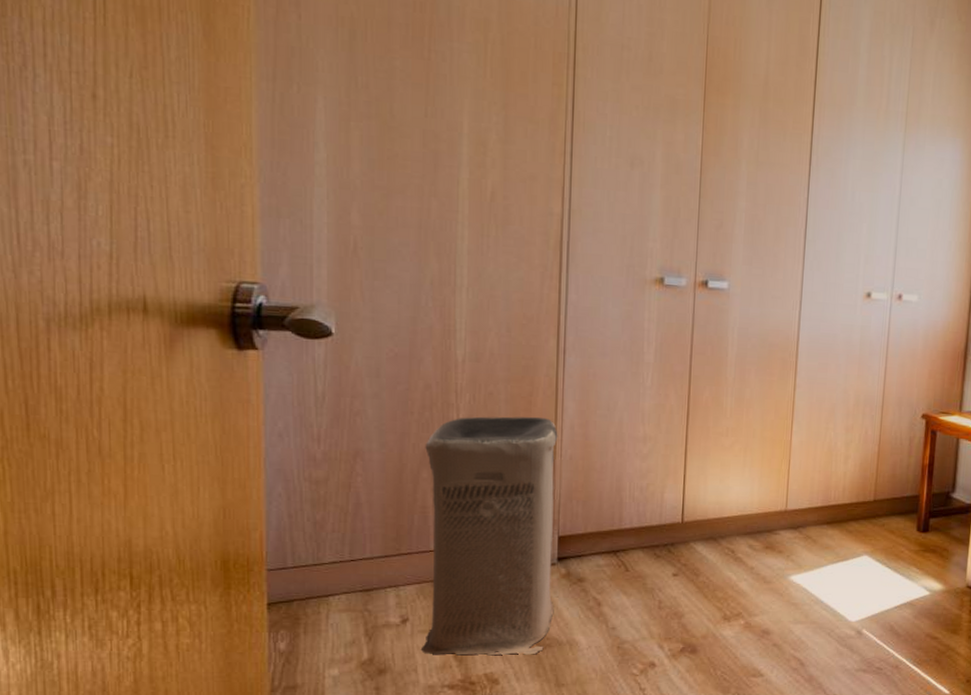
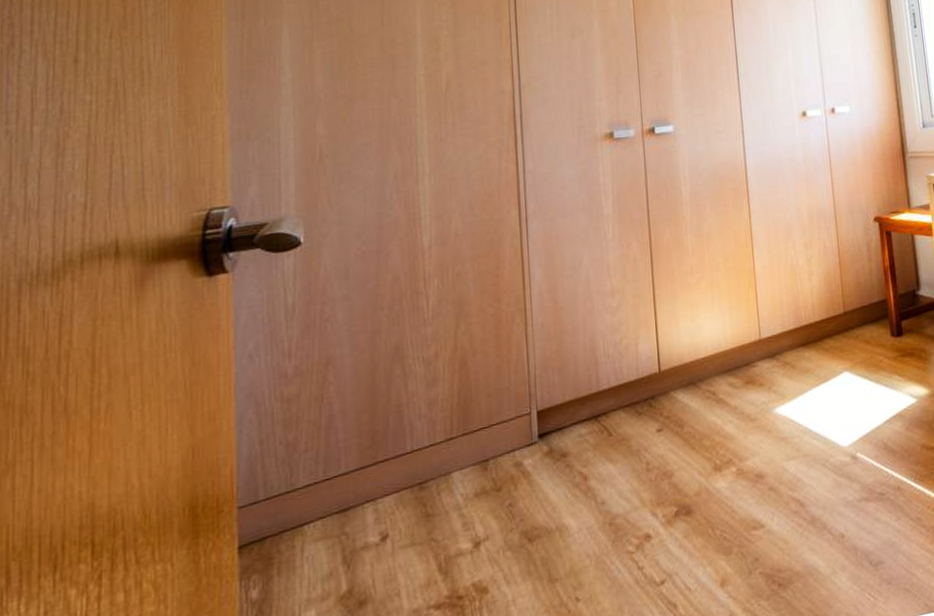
laundry basket: present [420,416,558,656] -> none [397,289,540,572]

